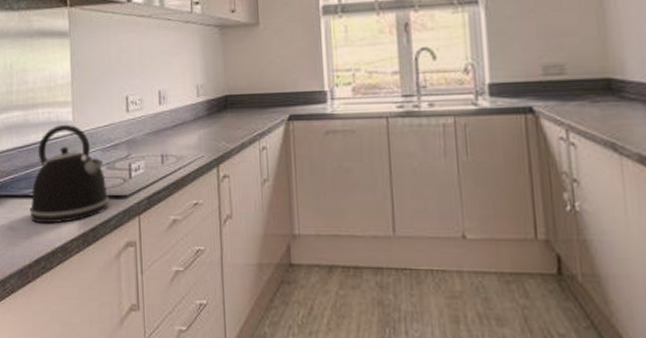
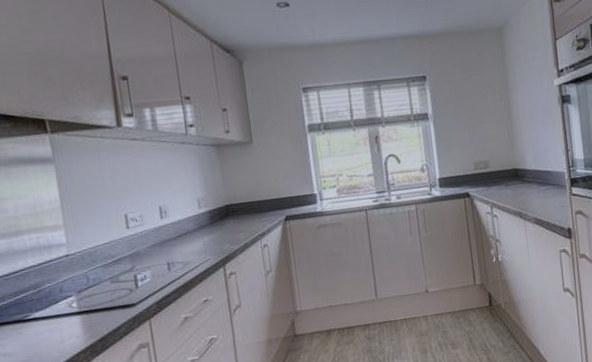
kettle: present [29,124,109,224] -> none [24,246,116,345]

